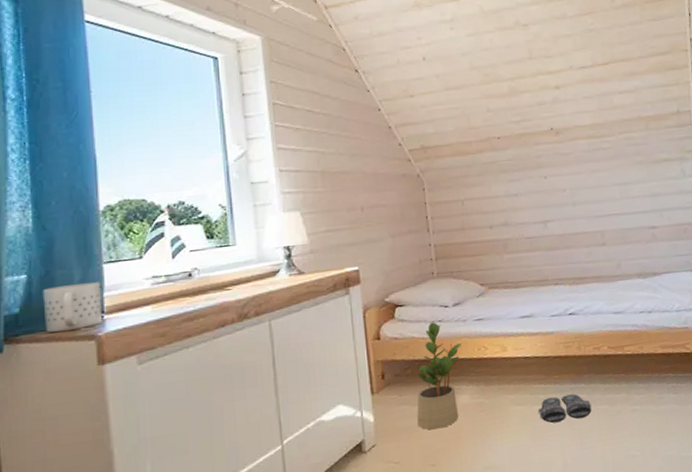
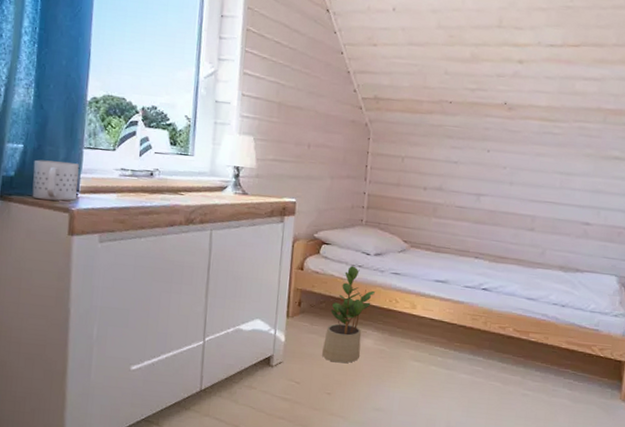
slippers: present [537,394,592,423] -> none [433,361,485,388]

